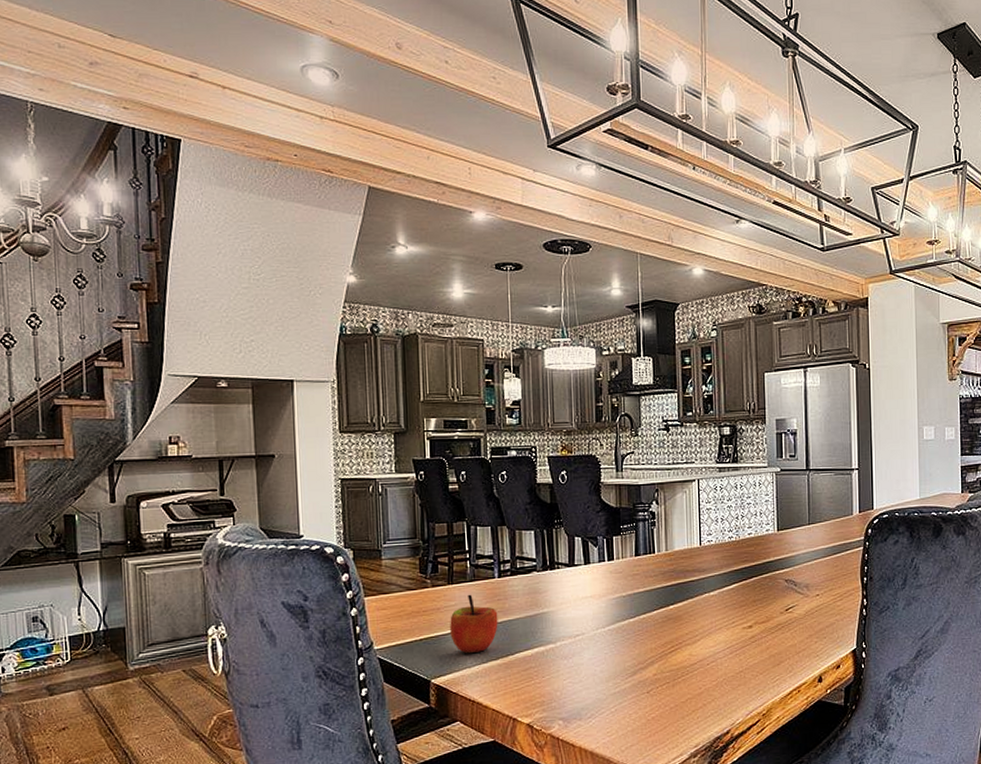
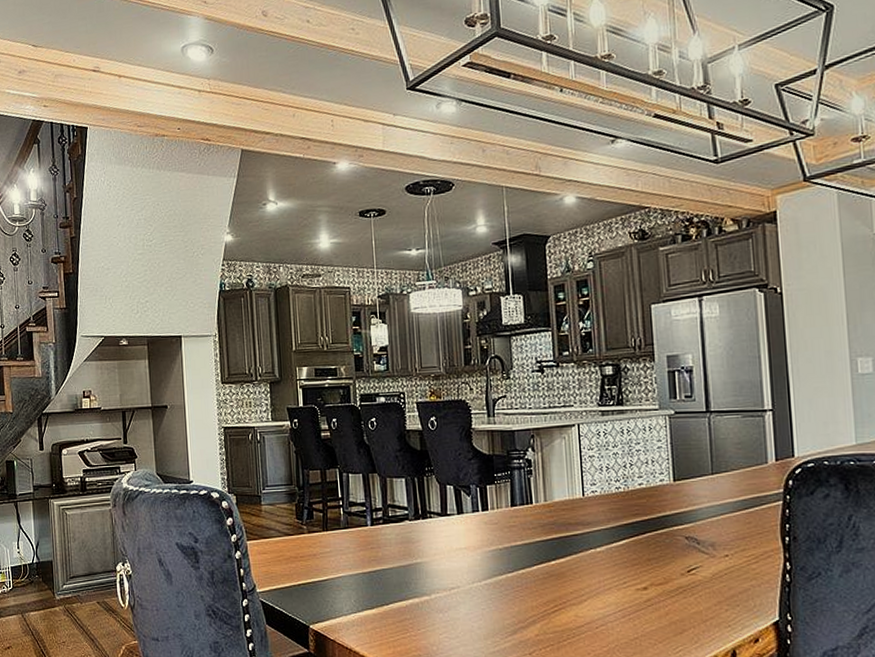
apple: present [450,594,498,654] -> none [326,541,372,602]

